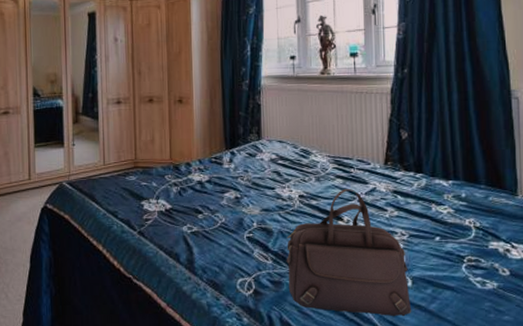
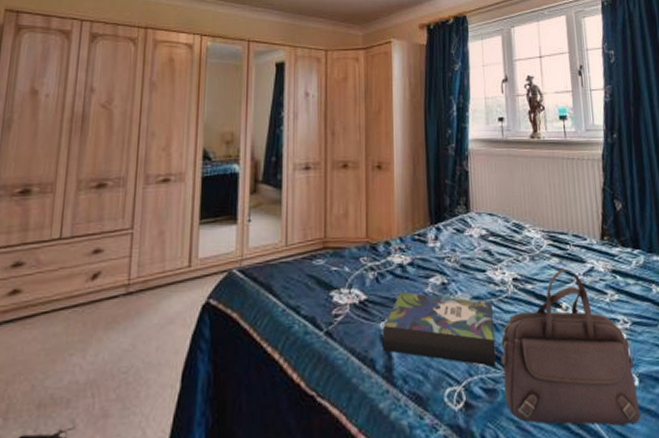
book: none [185,204,282,264] -> present [382,292,496,366]

